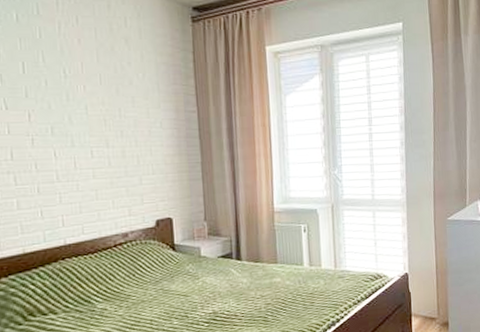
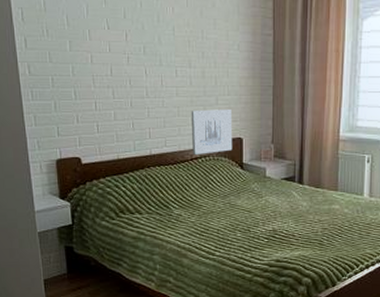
wall art: none [111,189,162,241] -> present [191,109,233,156]

